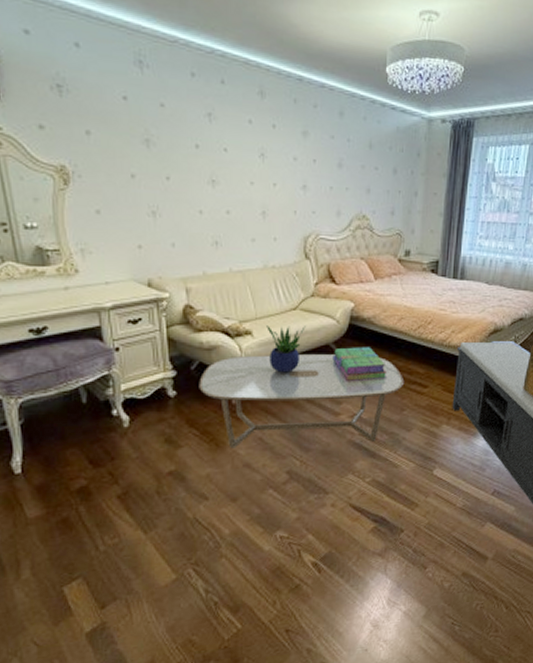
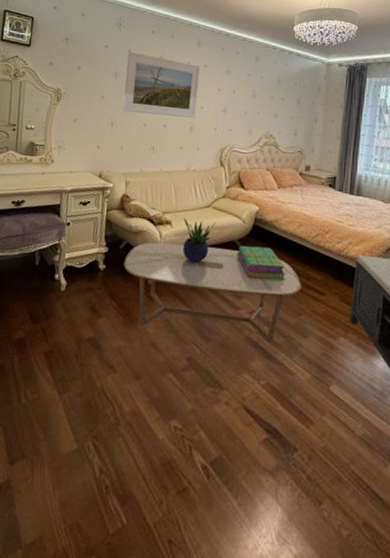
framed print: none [160,105,268,199] -> present [123,51,201,118]

